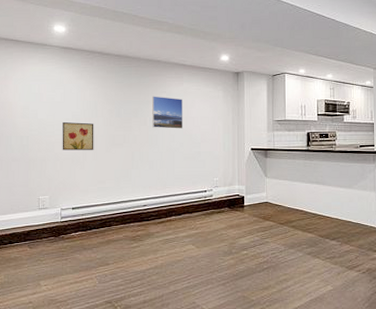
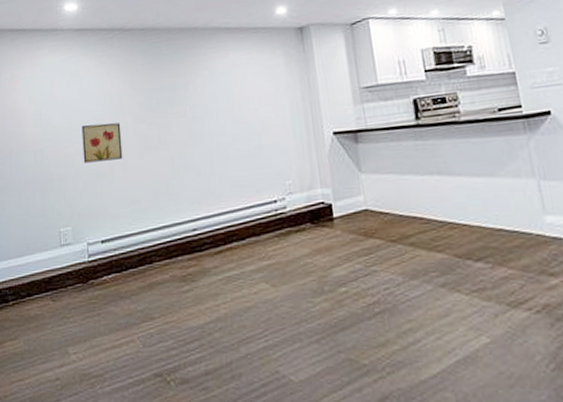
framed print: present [152,96,183,129] -> none [191,74,236,120]

